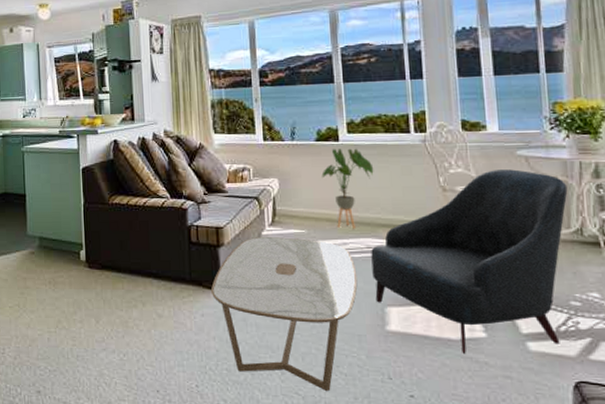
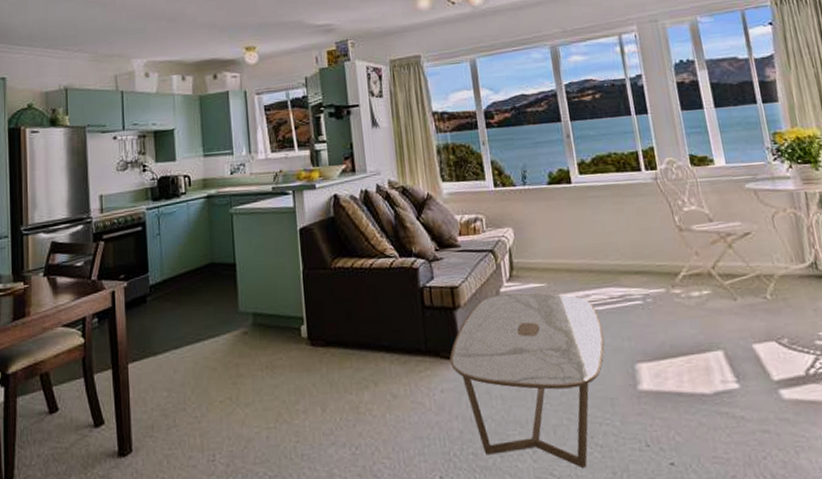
house plant: present [321,148,374,229] -> none [557,190,610,279]
armchair: present [371,169,568,355] -> none [614,203,812,410]

